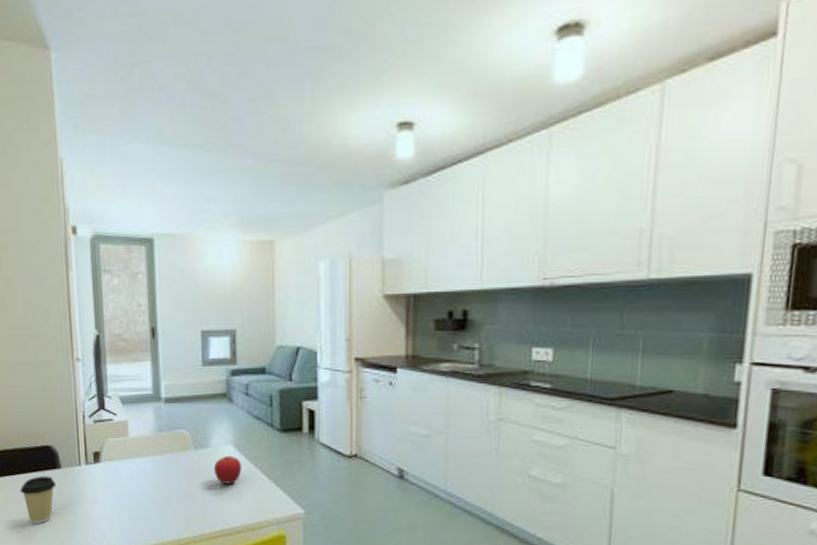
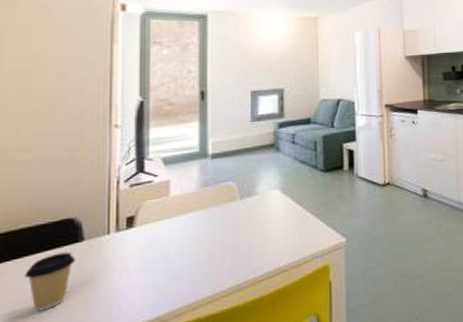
fruit: present [213,455,242,484] -> none [260,199,288,227]

